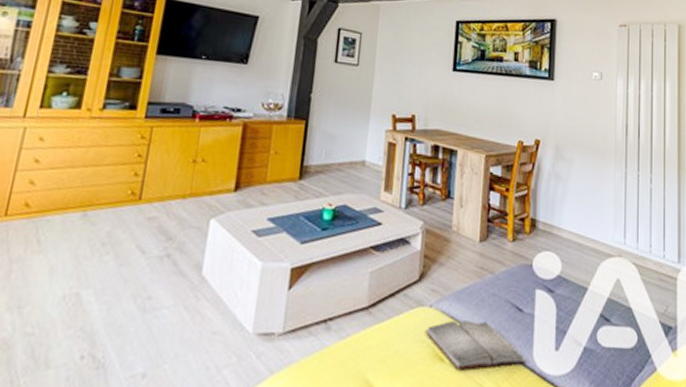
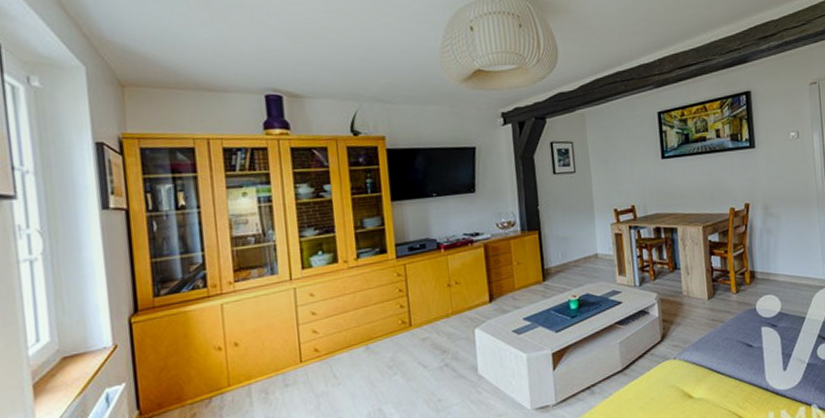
hardback book: present [425,320,525,369] -> none [673,361,760,401]

